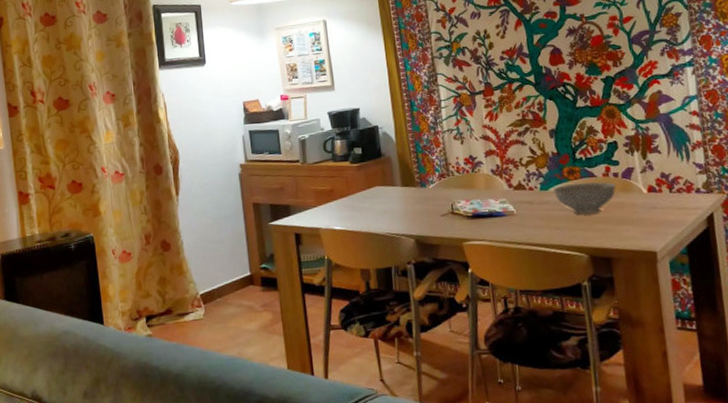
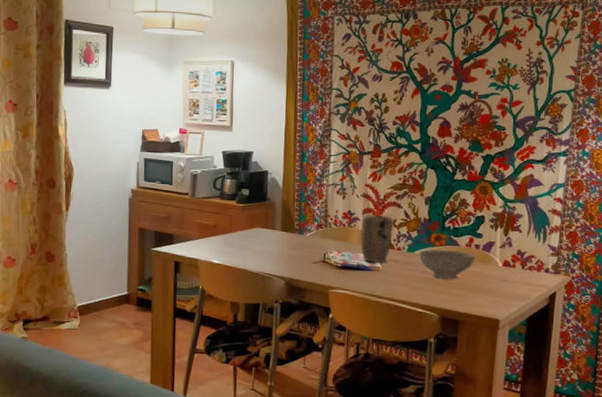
plant pot: none [485,155,522,208] -> present [359,215,394,263]

